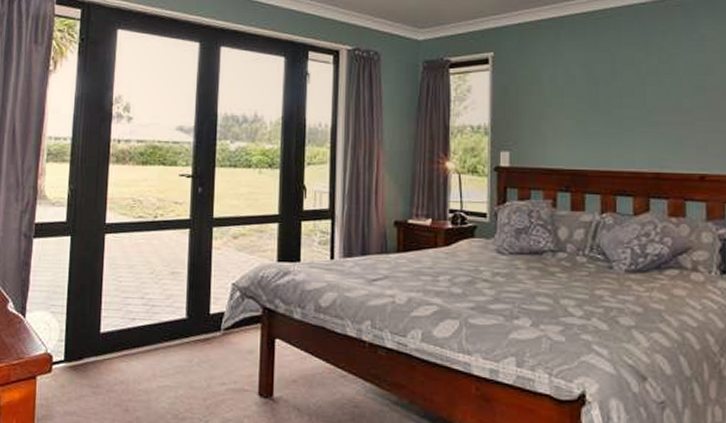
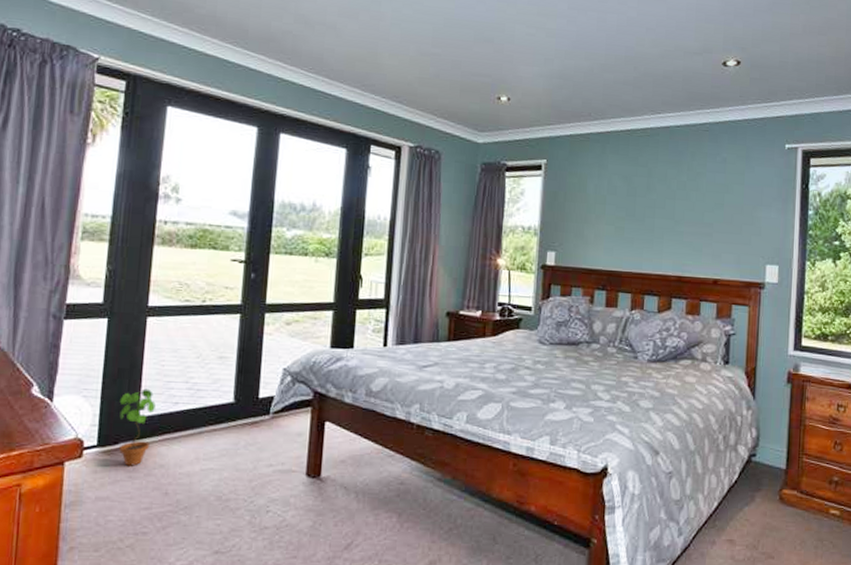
potted plant: none [83,304,115,382] -> present [119,388,156,466]

